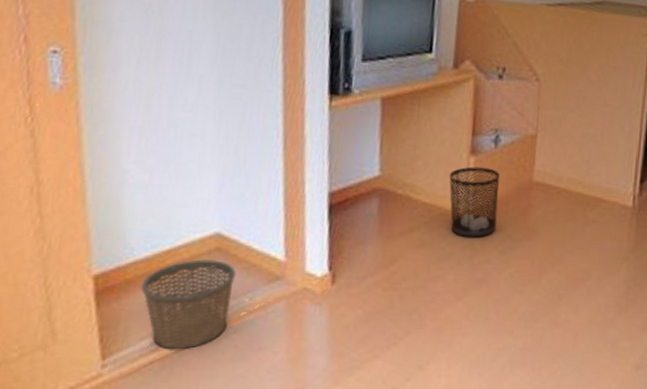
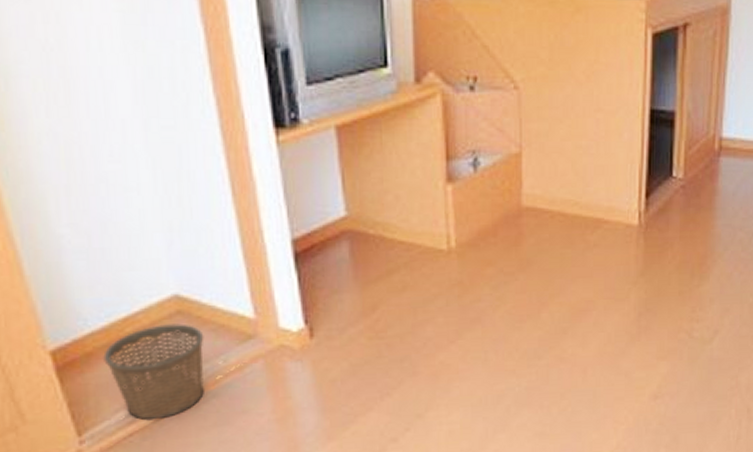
waste bin: present [449,166,500,238] -> none [425,196,485,275]

